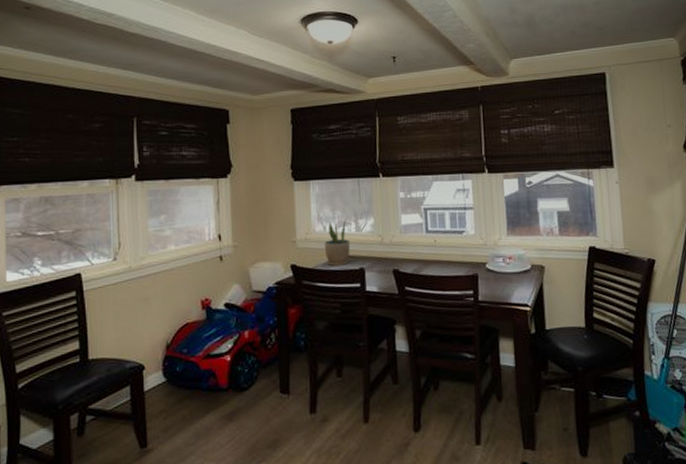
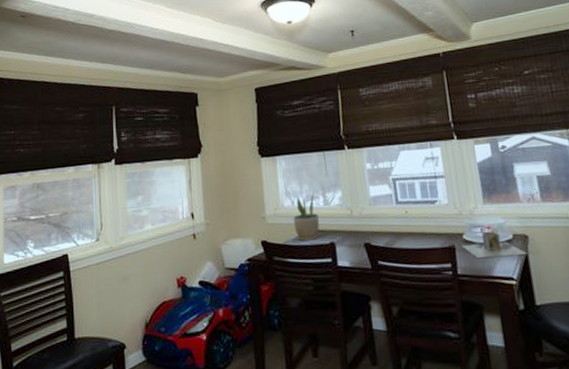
napkin holder: none [483,259,542,286] -> present [461,229,527,258]

